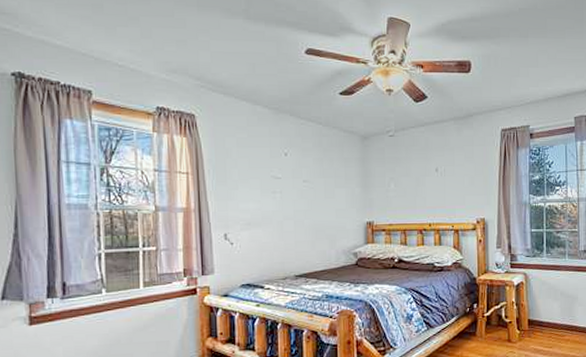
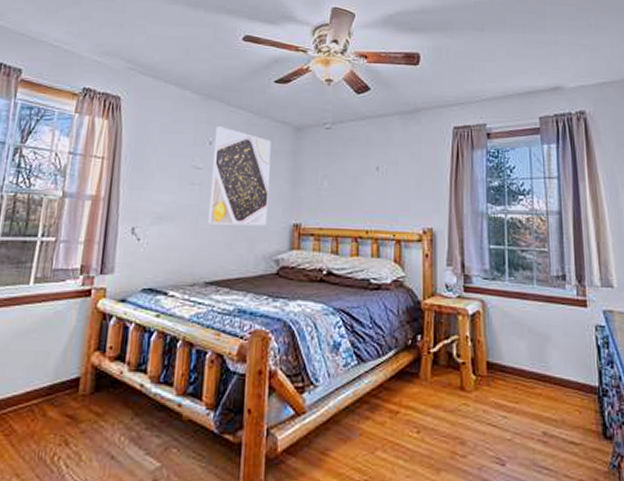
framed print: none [289,138,344,227] -> present [207,126,271,226]

